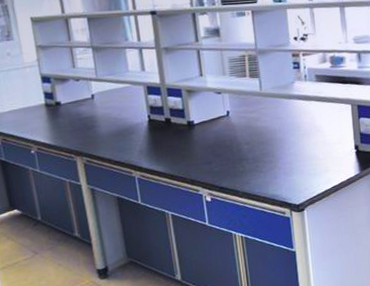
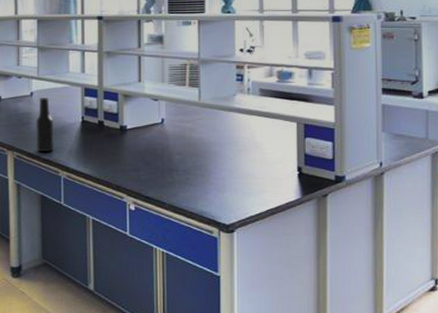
beer bottle: none [101,99,124,155] -> present [35,98,55,152]

